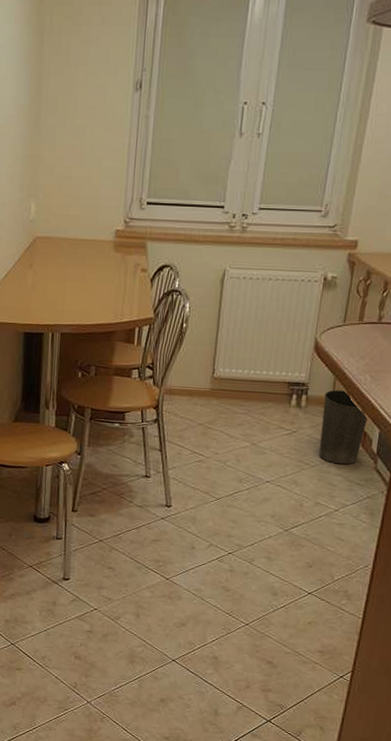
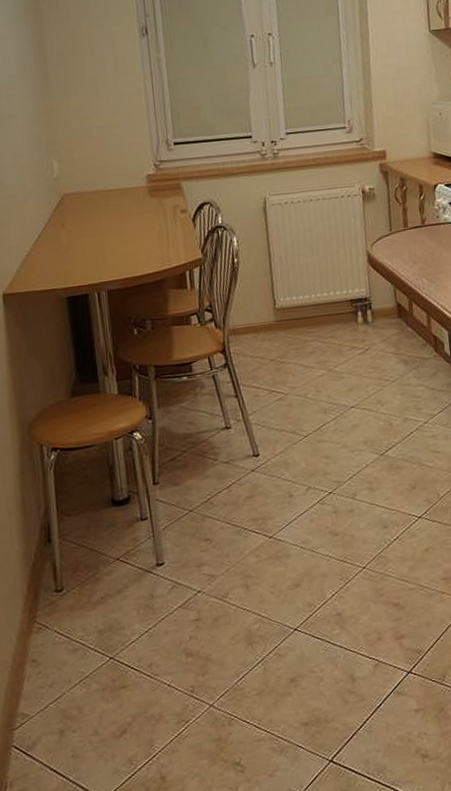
waste basket: present [319,390,369,465] -> none [388,298,435,375]

